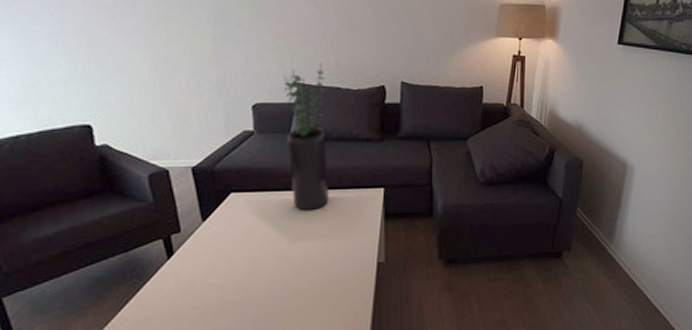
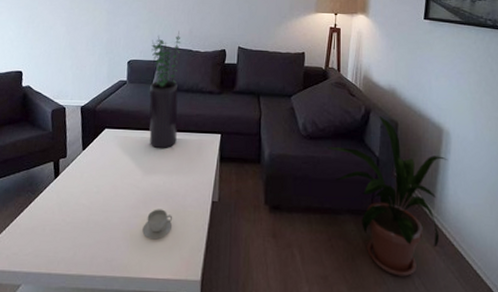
teacup: none [295,277,332,311] -> present [142,209,173,240]
house plant: none [506,154,630,311] -> present [326,115,448,277]

